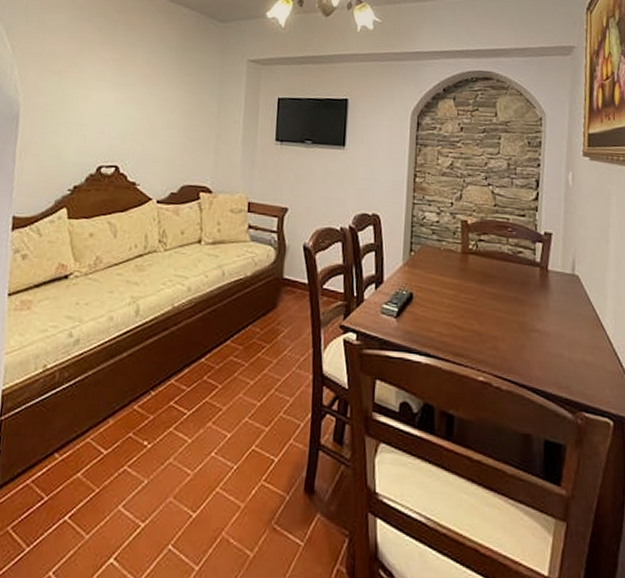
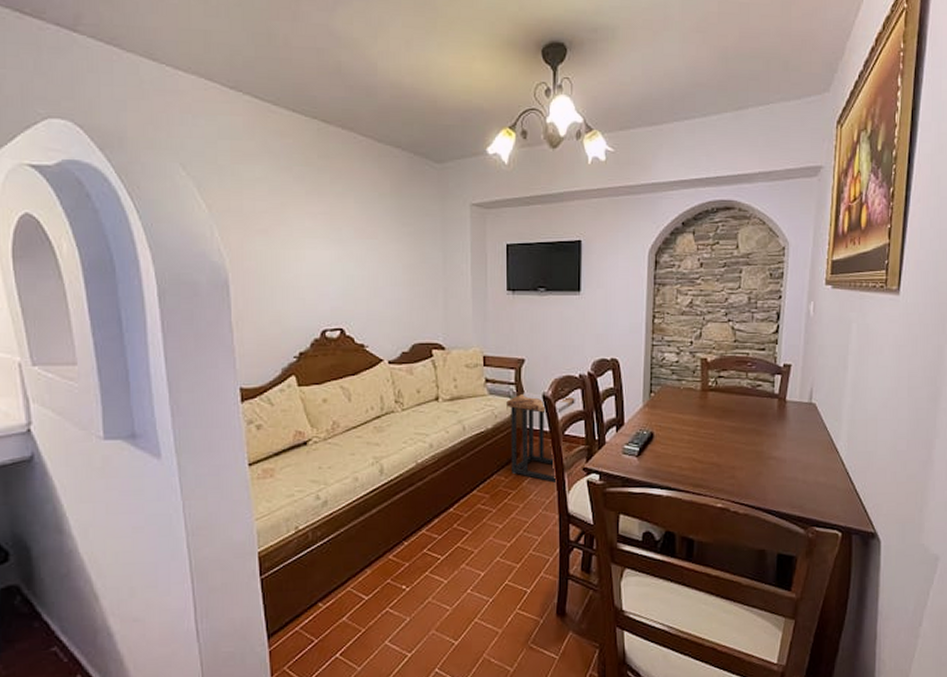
side table: none [266,241,335,339] -> present [506,392,575,483]

